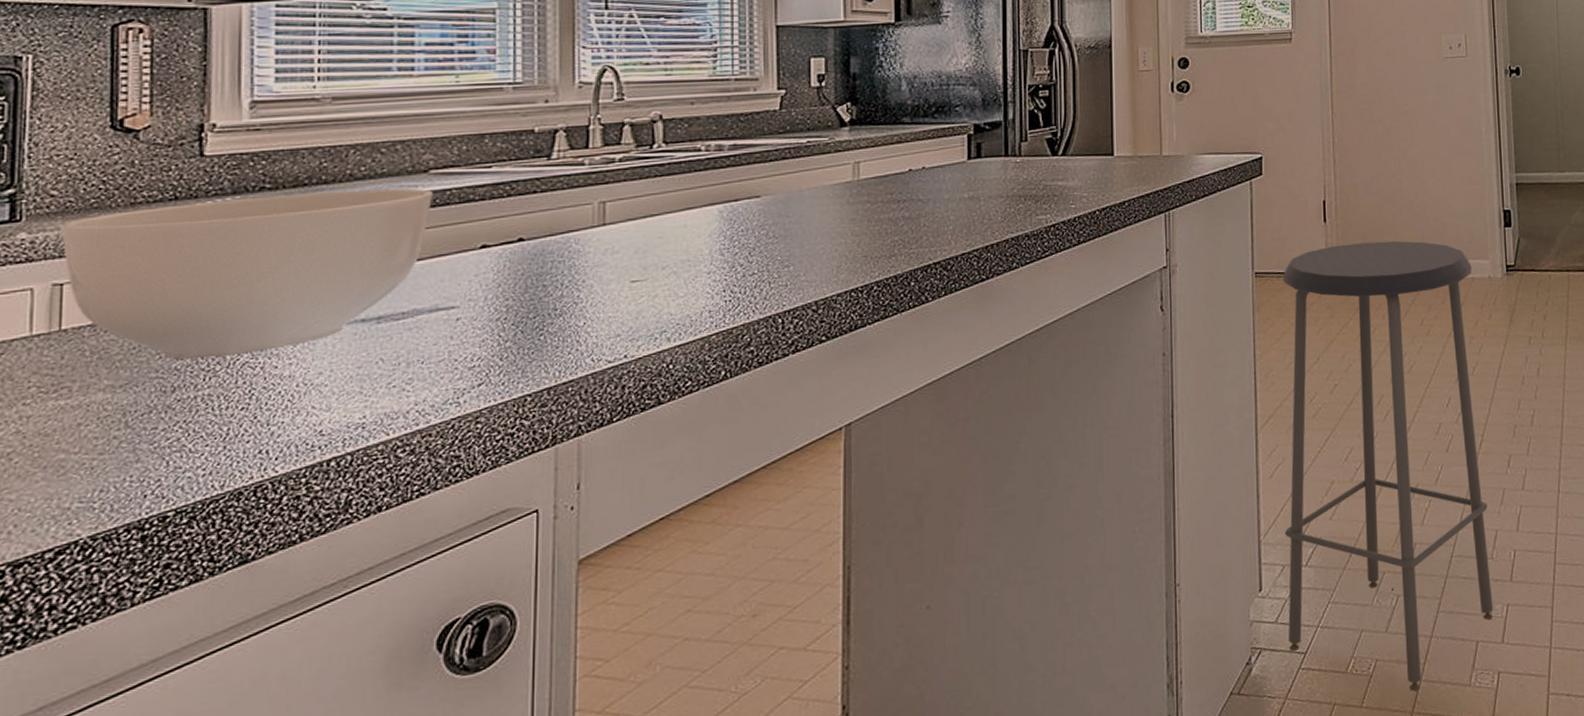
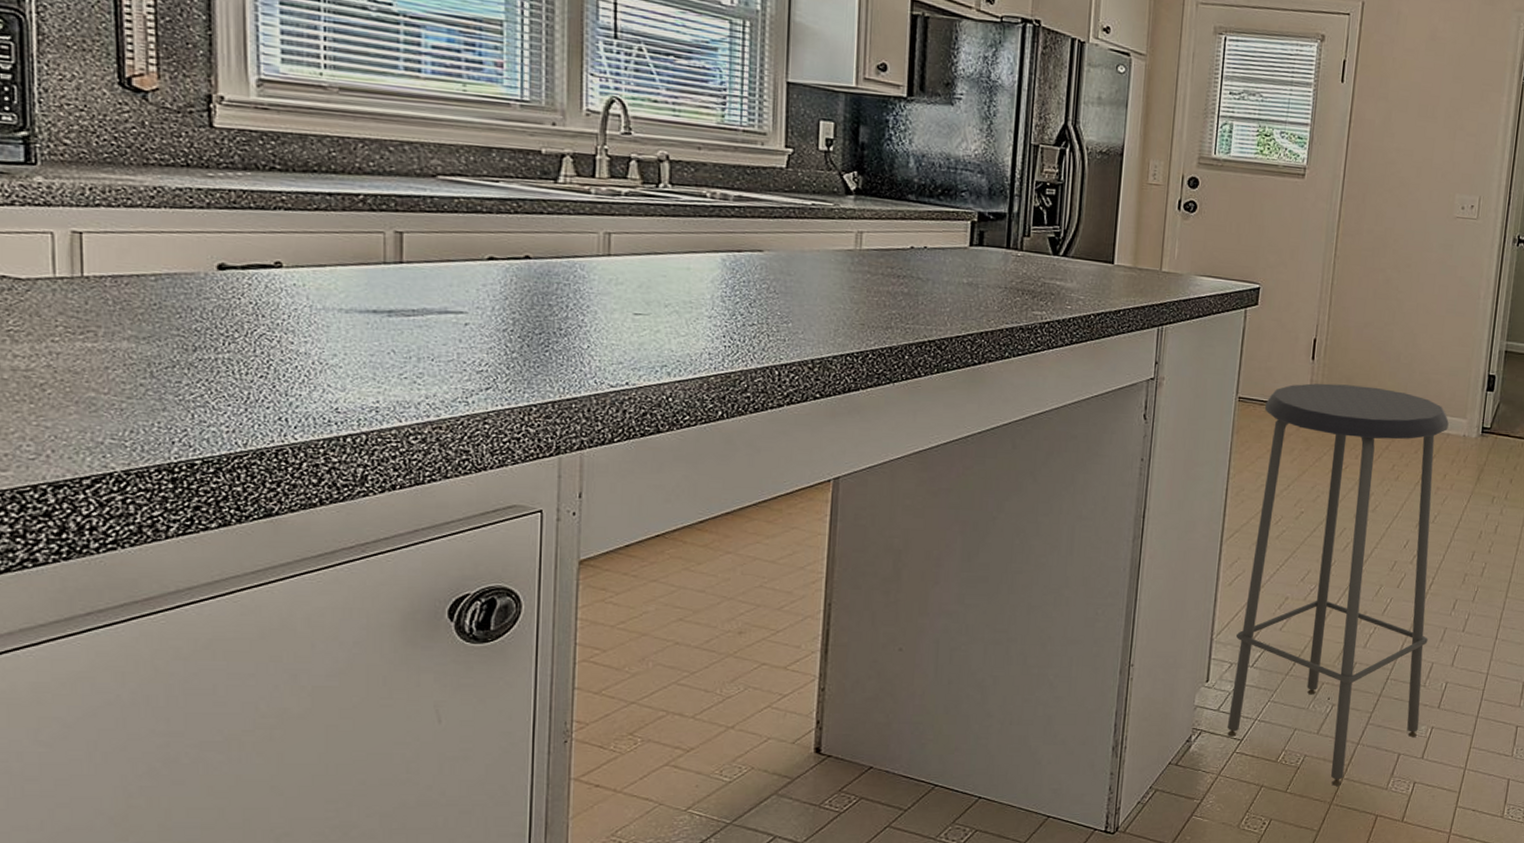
bowl: present [59,188,434,359] -> none [75,170,442,326]

